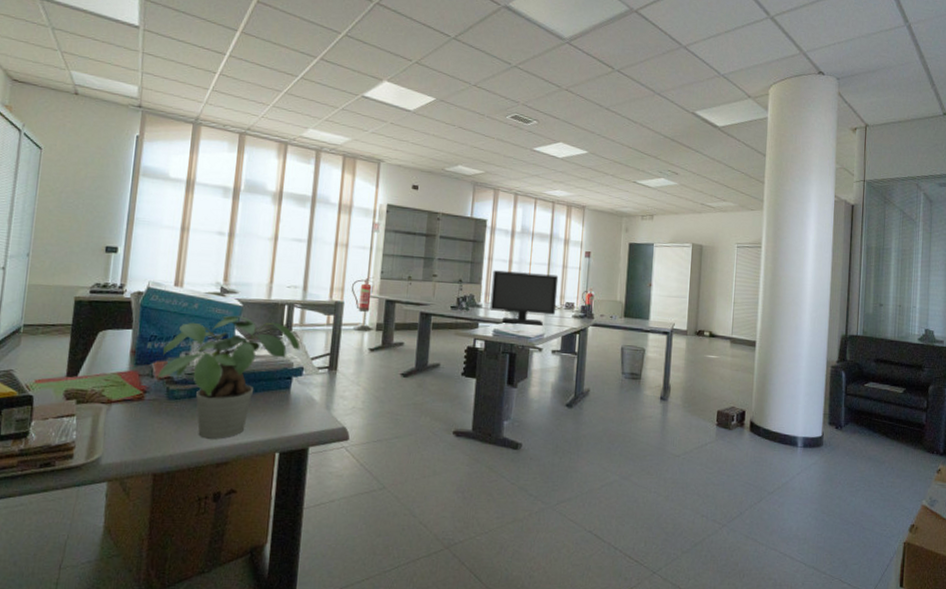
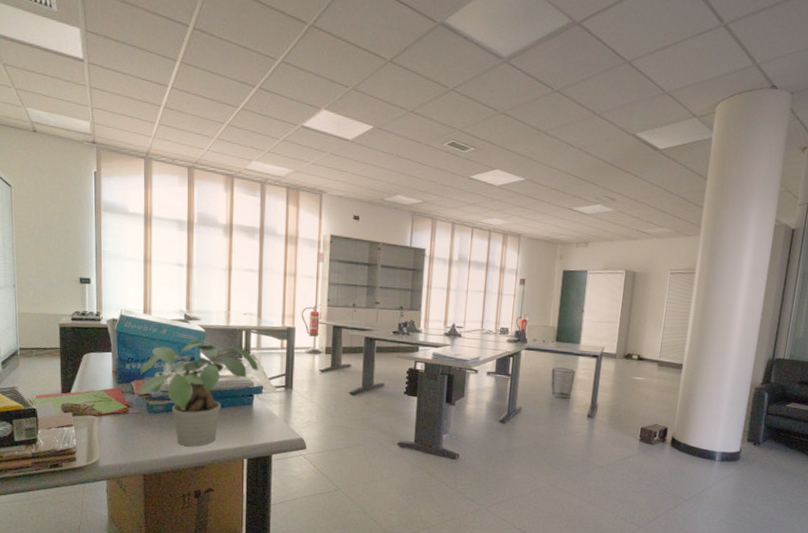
computer monitor: present [490,270,559,327] -> none [429,297,494,350]

